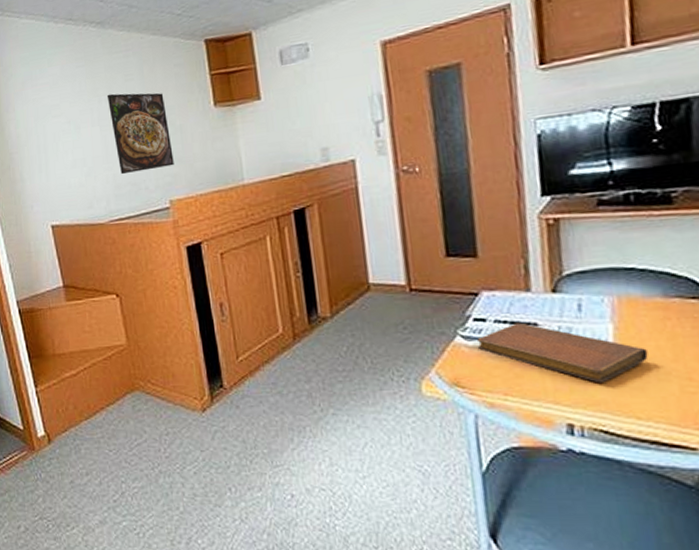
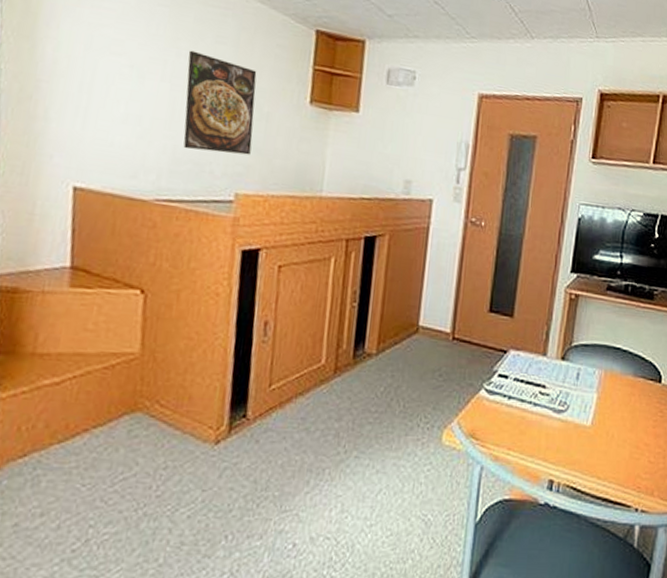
notebook: present [477,322,648,383] -> none [497,383,615,445]

